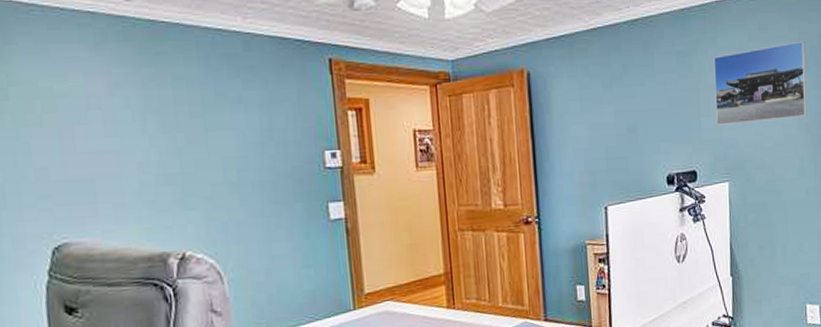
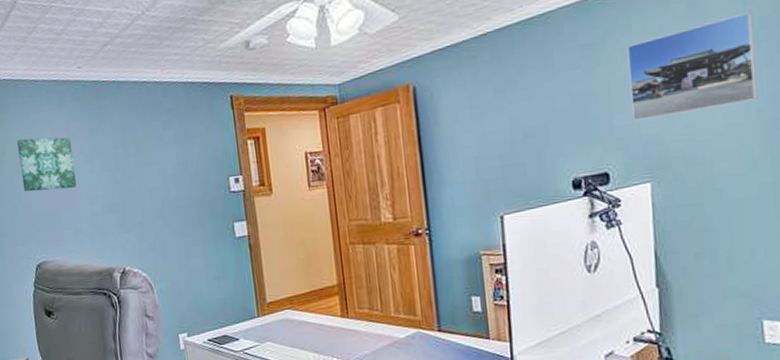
wall art: none [28,82,119,152] -> present [17,137,77,192]

